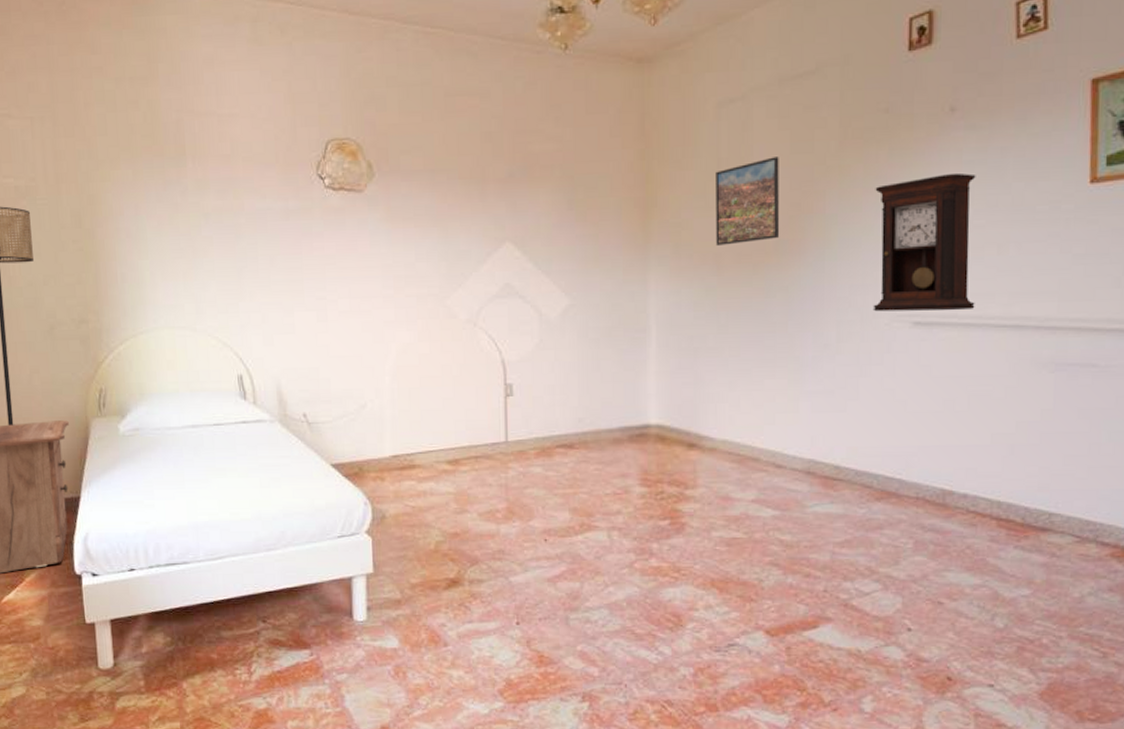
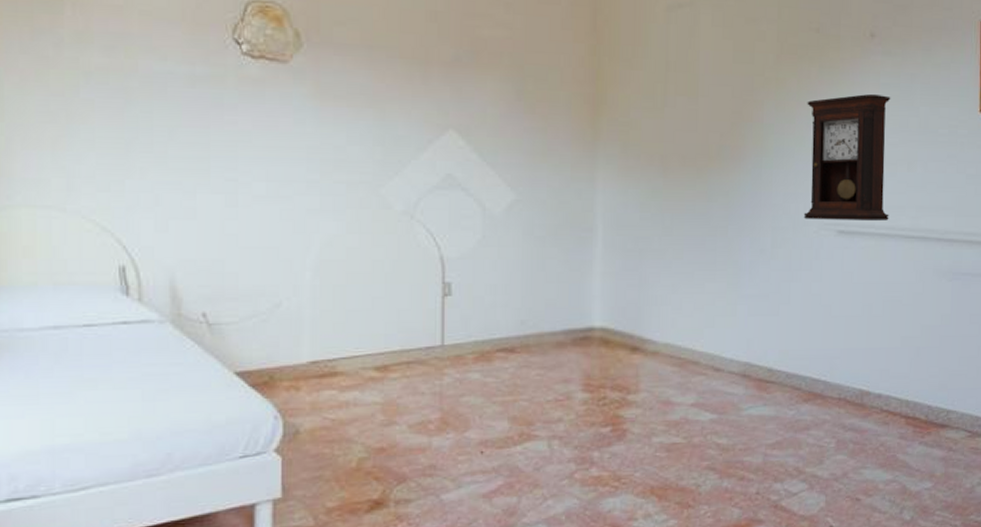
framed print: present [715,157,780,246] -> none [662,64,723,148]

